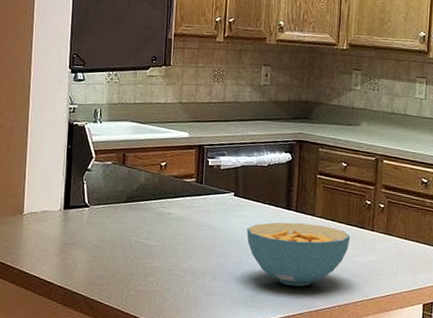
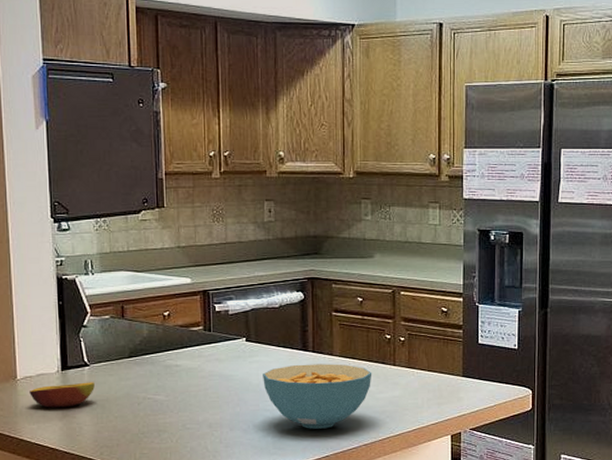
fruit: none [33,222,92,244] -> present [29,382,95,408]

